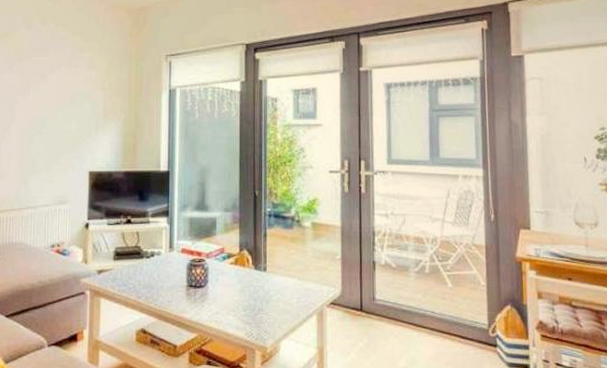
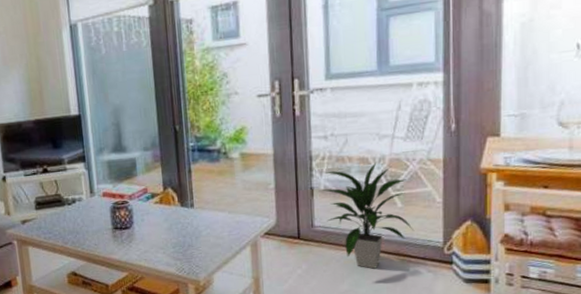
indoor plant: none [382,242,463,347] -> present [321,161,415,269]

